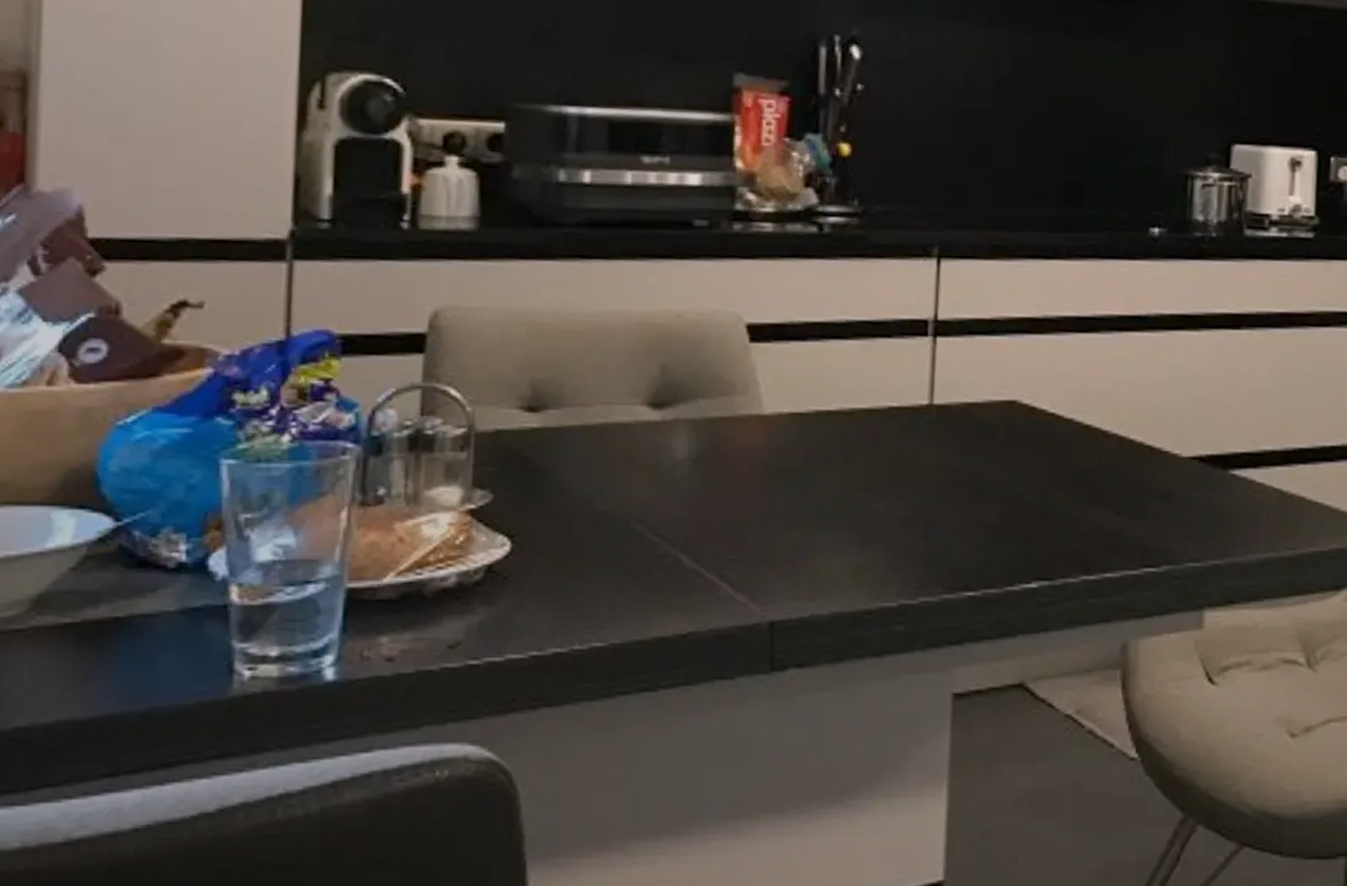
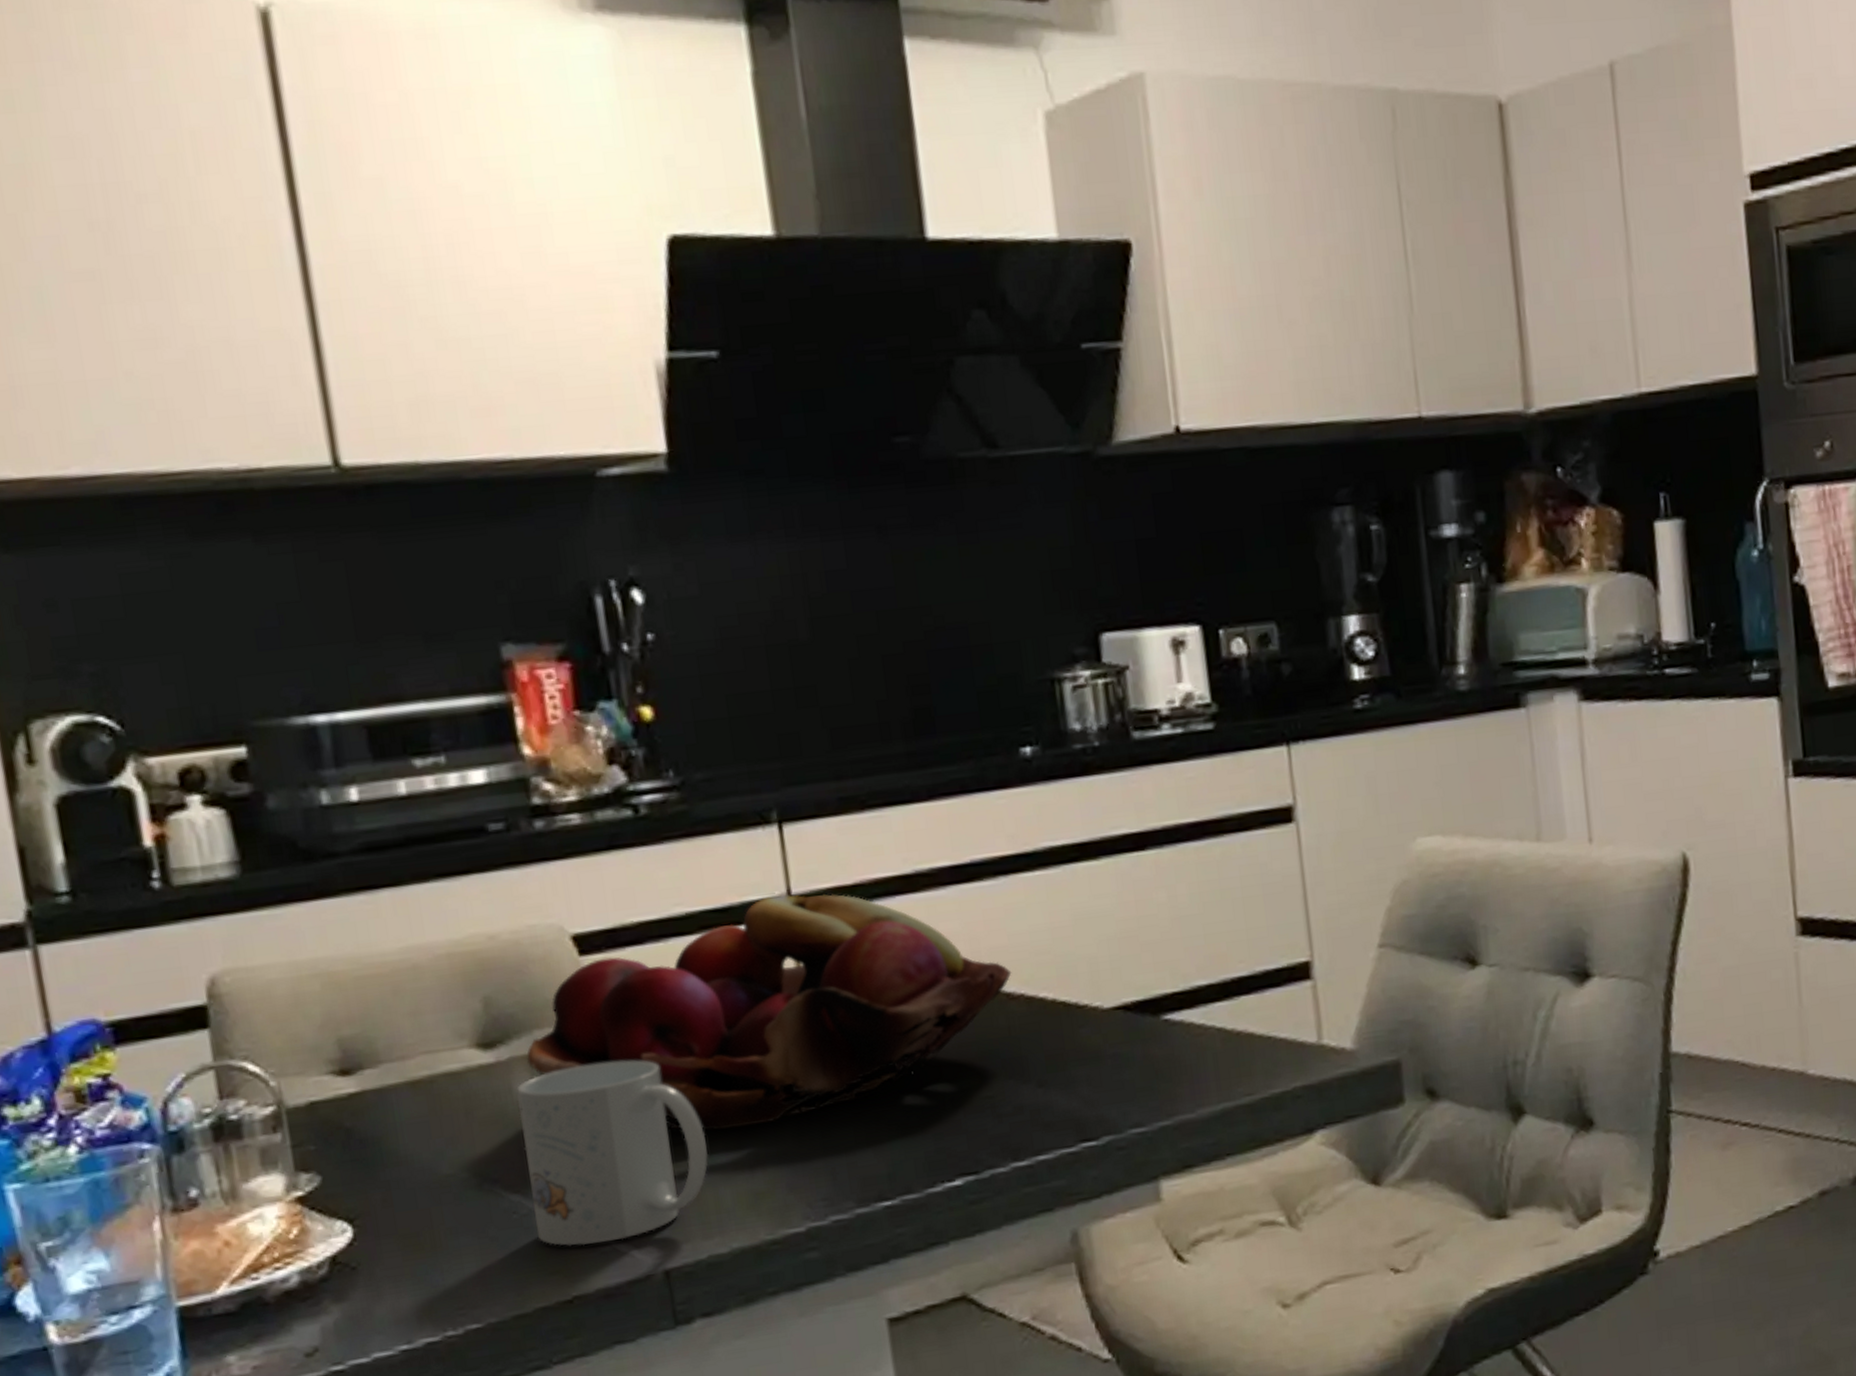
mug: none [667,435,827,590] -> present [517,1060,709,1247]
fruit basket: none [688,317,1110,509] -> present [526,894,1012,1131]

